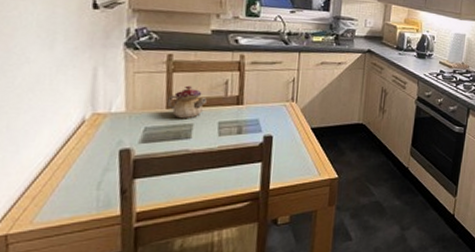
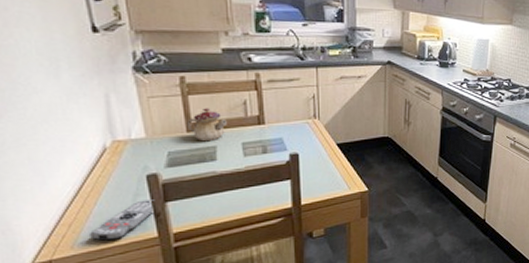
remote control: none [51,175,124,217] -> present [90,199,155,241]

